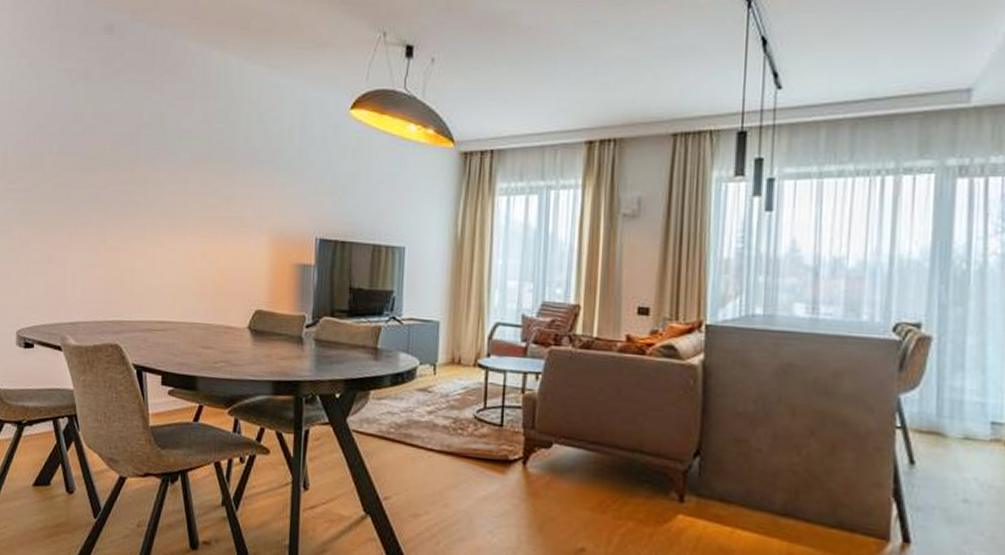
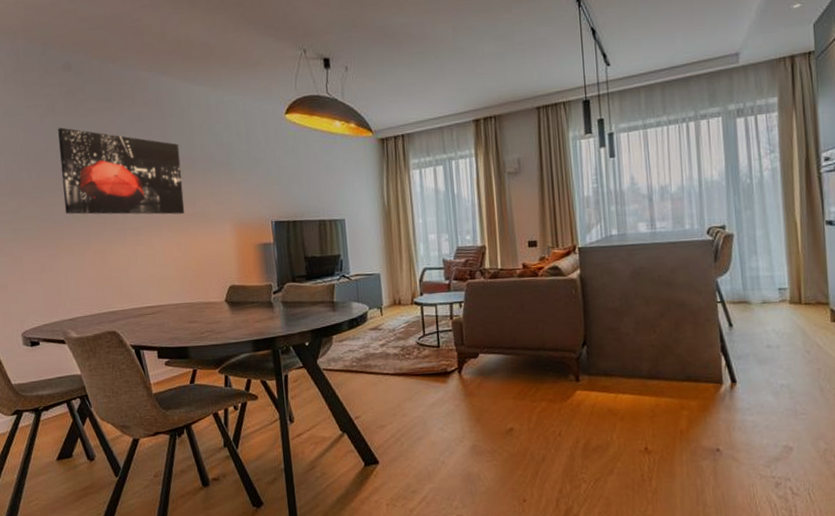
wall art: none [83,98,221,216] -> present [58,127,185,215]

